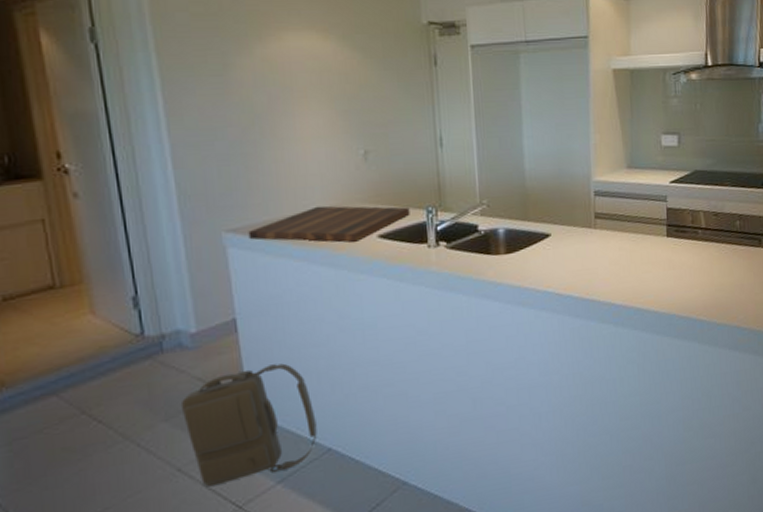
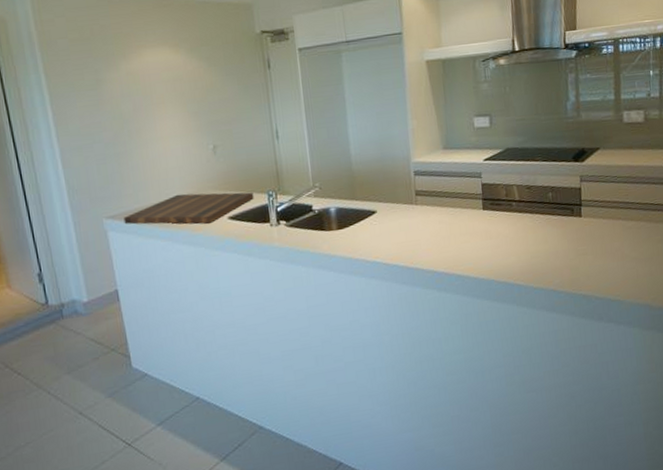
backpack: present [180,363,317,487] -> none [79,326,187,428]

